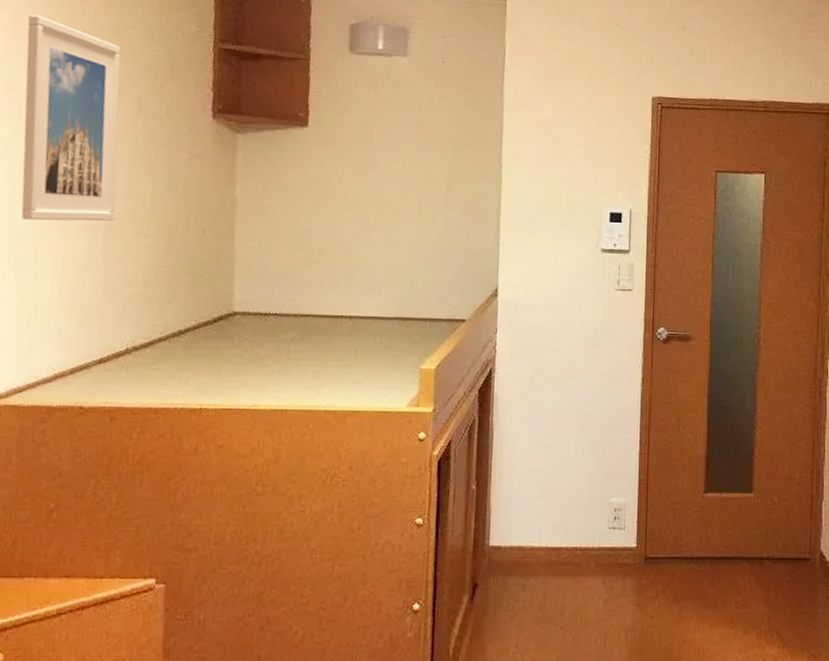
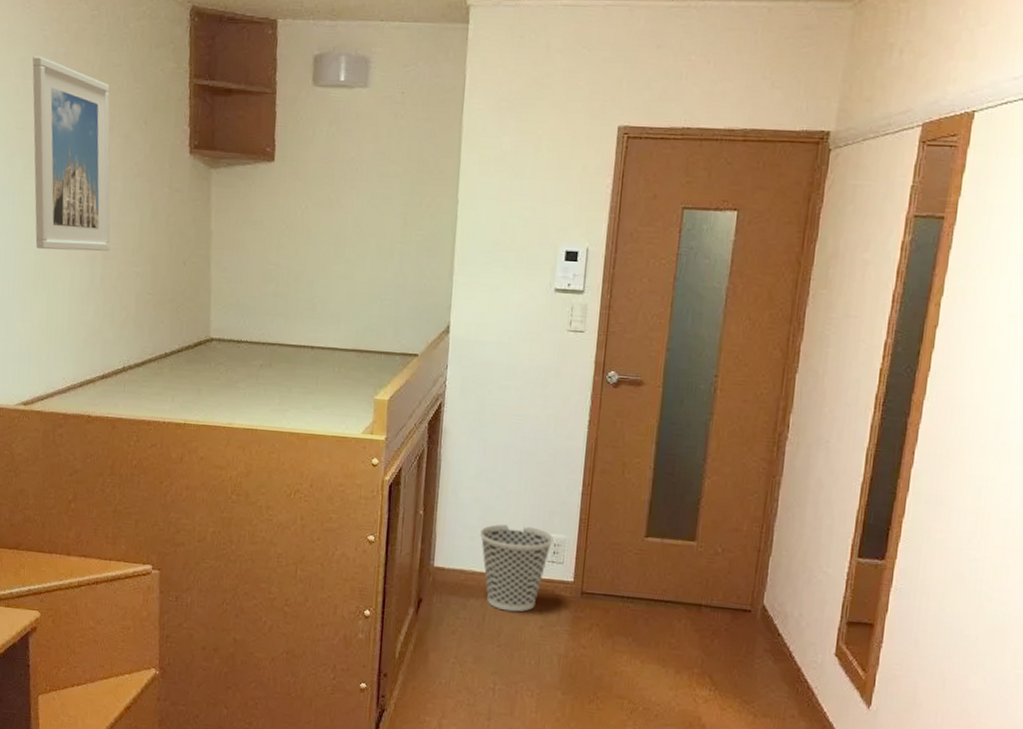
wastebasket: none [536,492,614,587] -> present [479,524,554,612]

